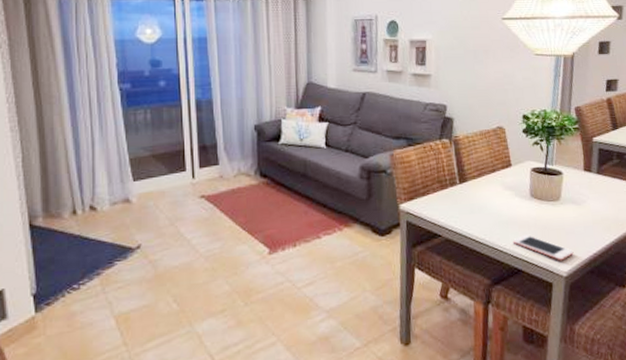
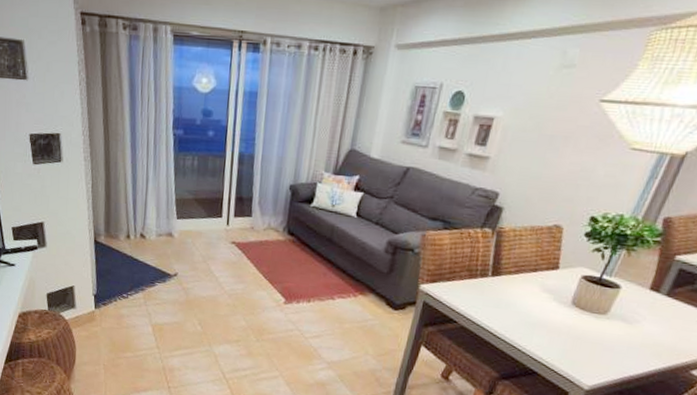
cell phone: present [512,234,574,261] -> none [535,339,606,375]

